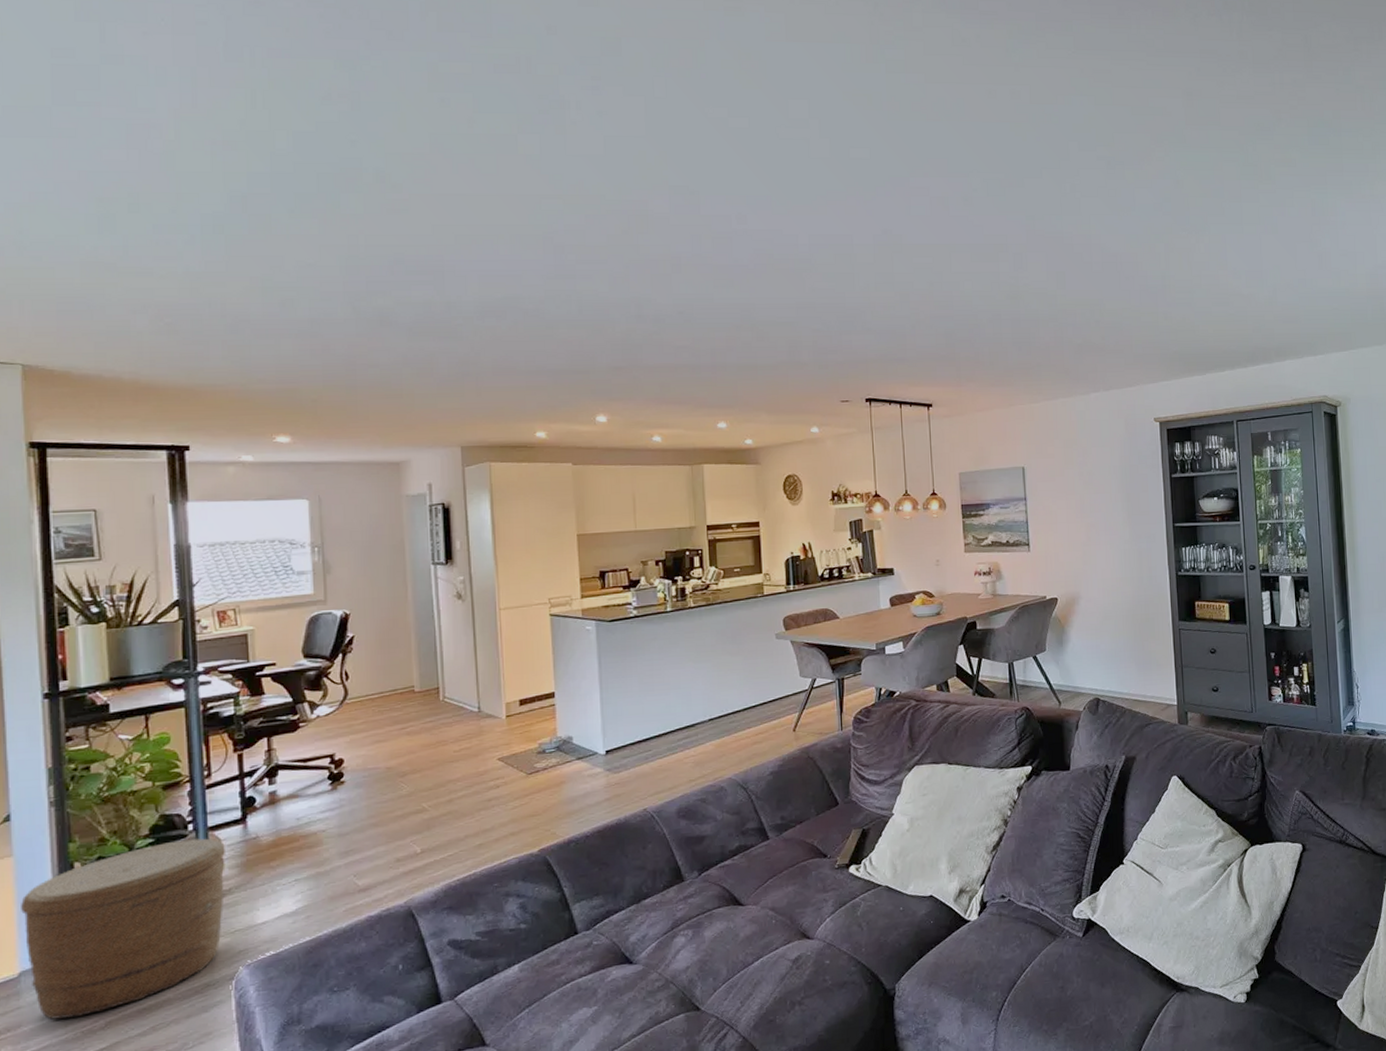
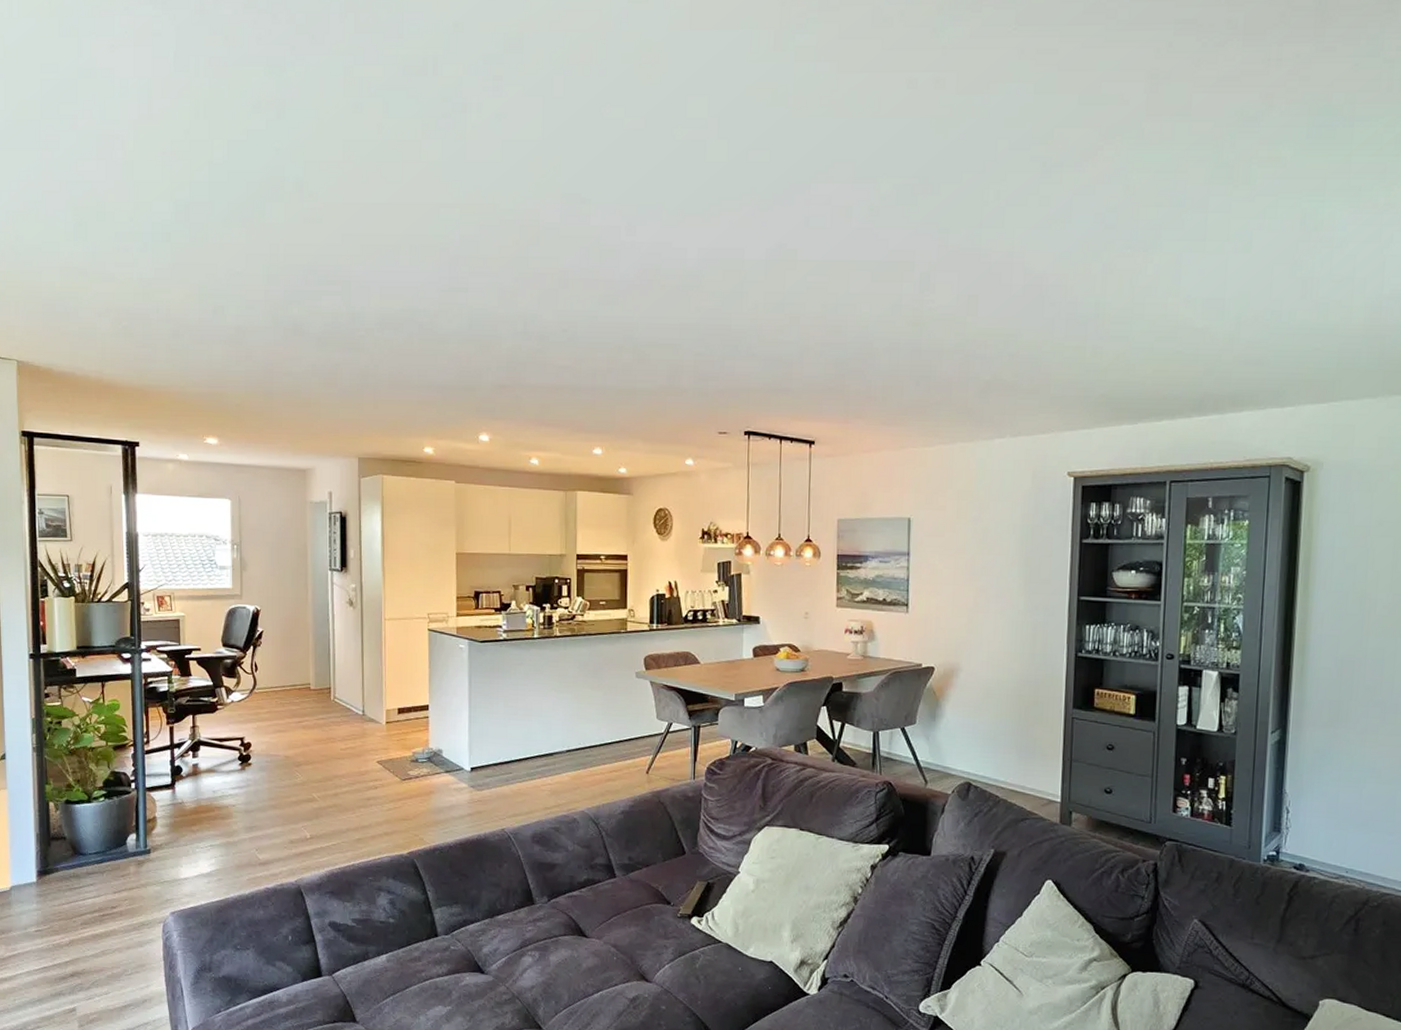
woven basket: present [21,838,225,1020] -> none [12,795,158,932]

